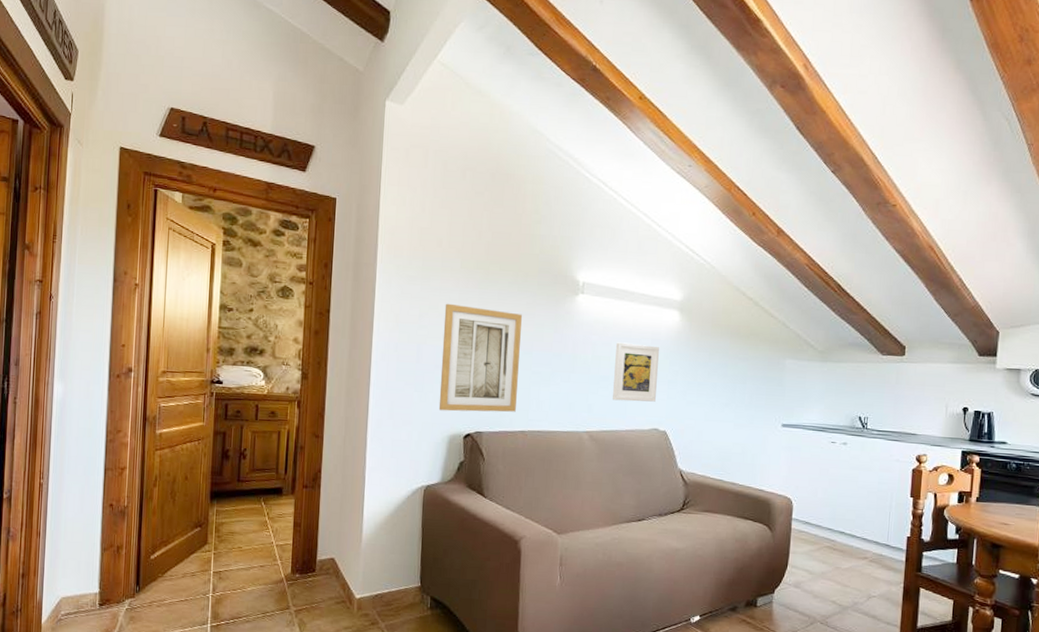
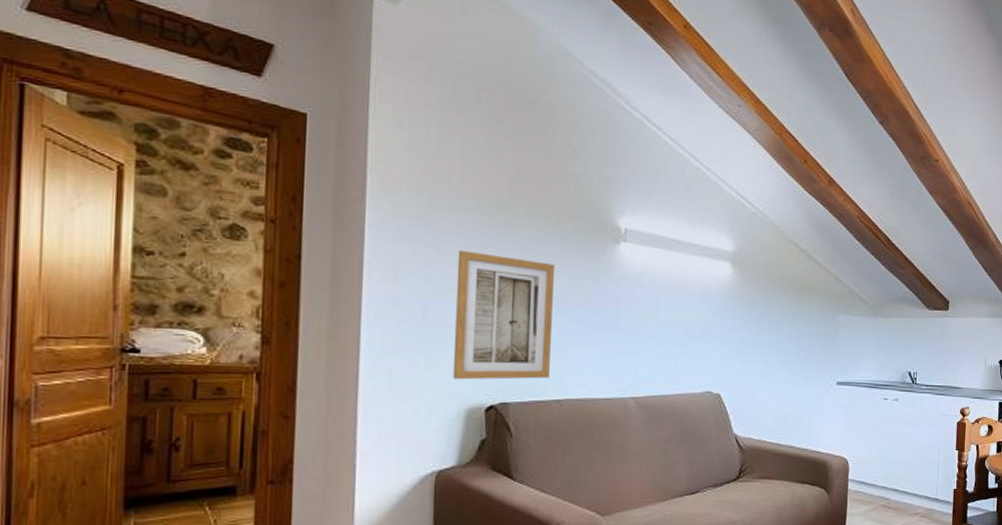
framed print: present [613,342,659,402] -> none [661,297,711,363]

